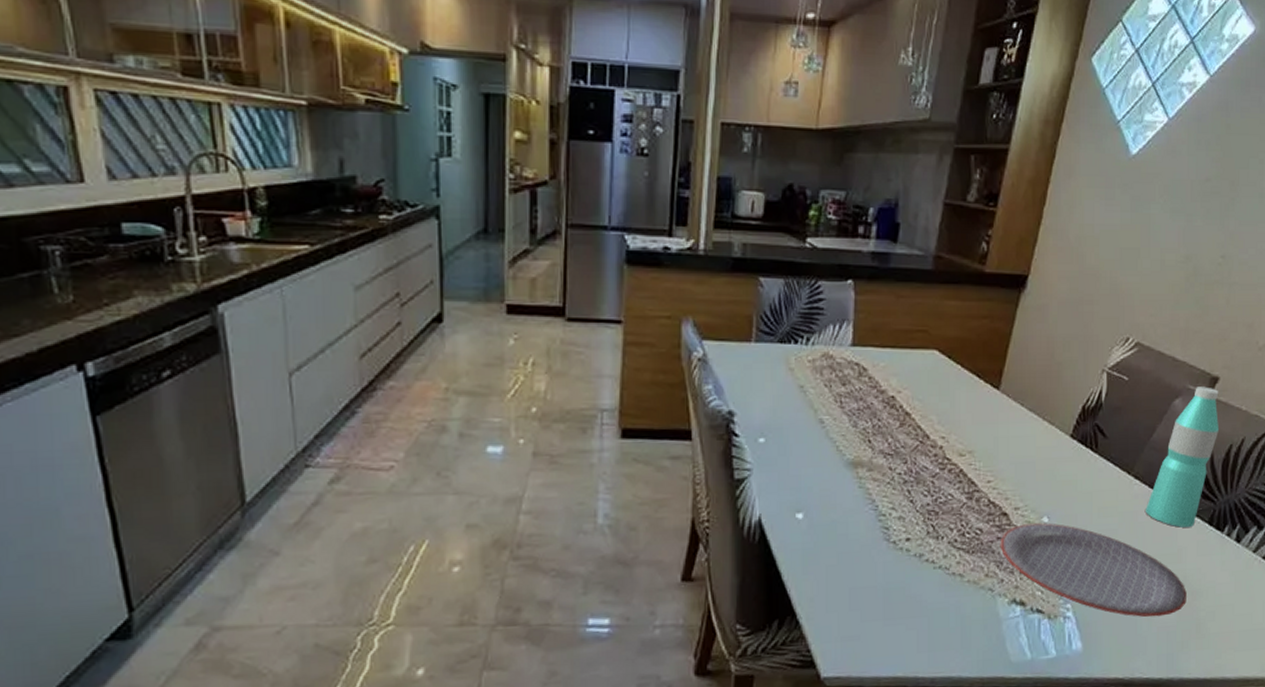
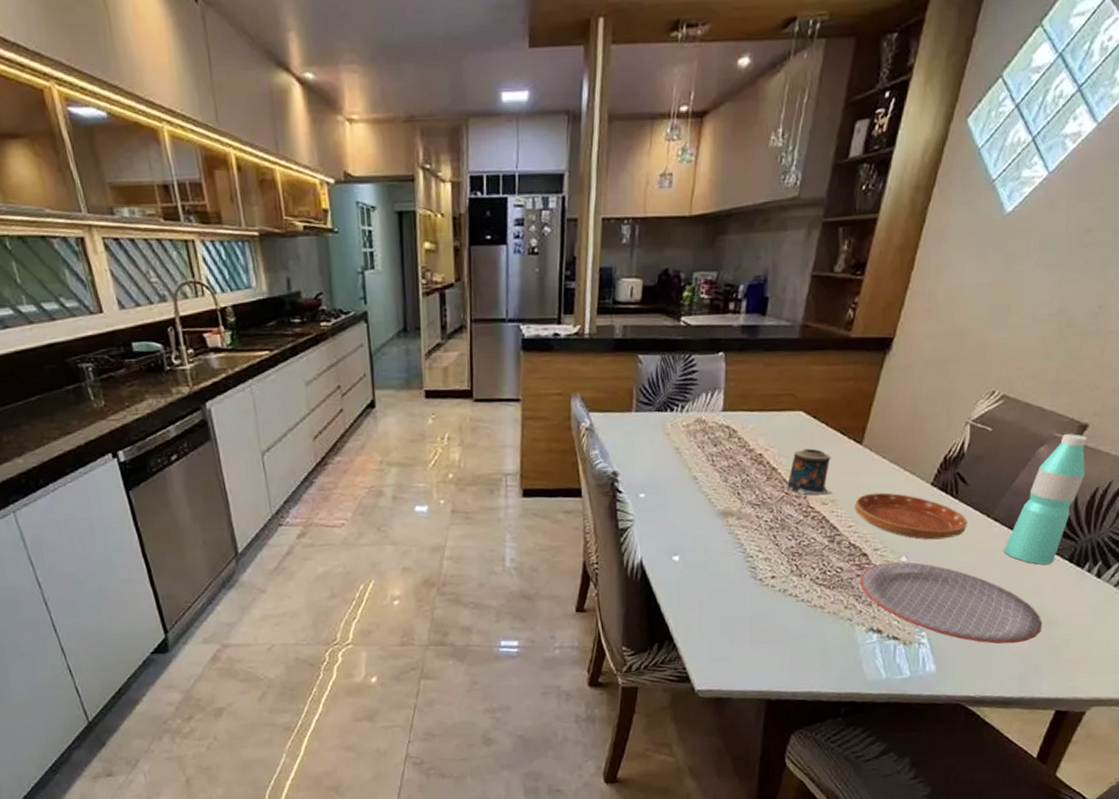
candle: none [922,392,970,445] -> present [787,448,833,495]
saucer: none [993,444,1108,498] -> present [854,492,967,540]

